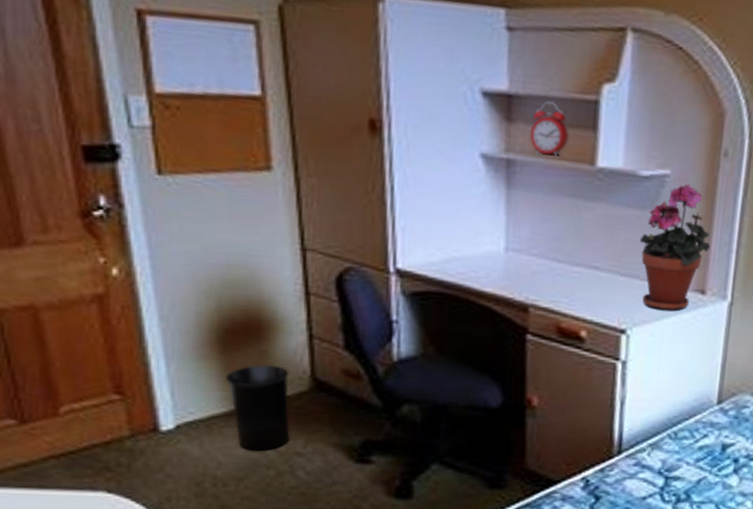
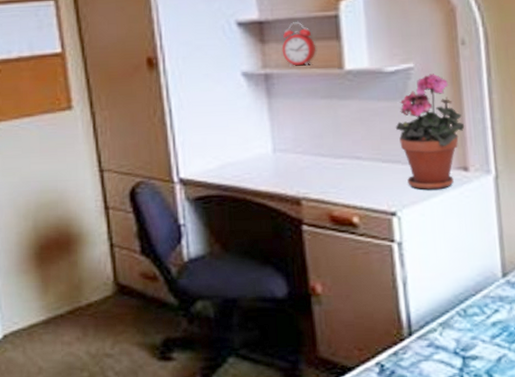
waste bin: present [226,365,290,452] -> none [43,273,99,355]

